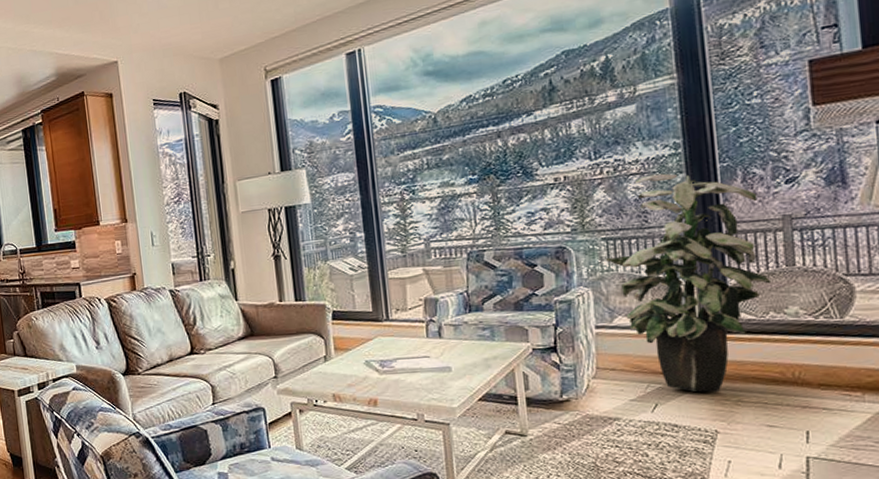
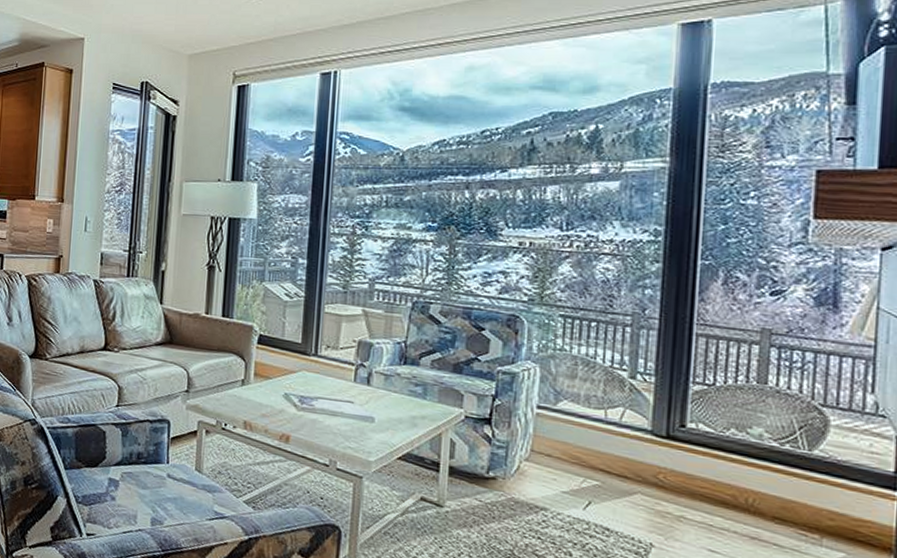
indoor plant: present [605,173,772,392] -> none [559,258,738,502]

